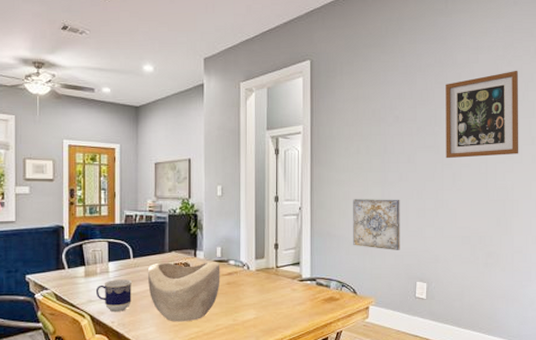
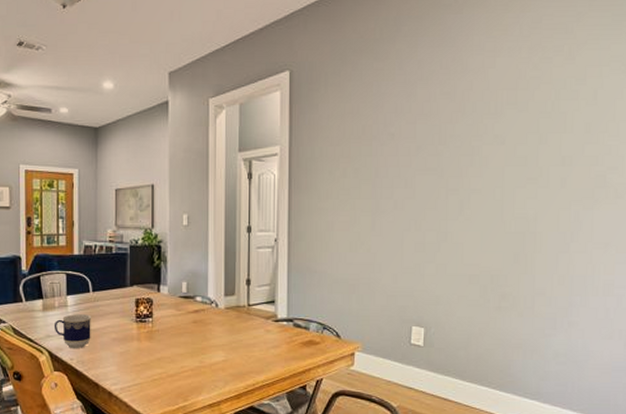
decorative bowl: present [147,262,220,322] -> none [107,297,186,362]
wall art: present [353,199,400,250] -> none [337,230,394,289]
wall art: present [446,70,519,159] -> none [451,75,547,183]

